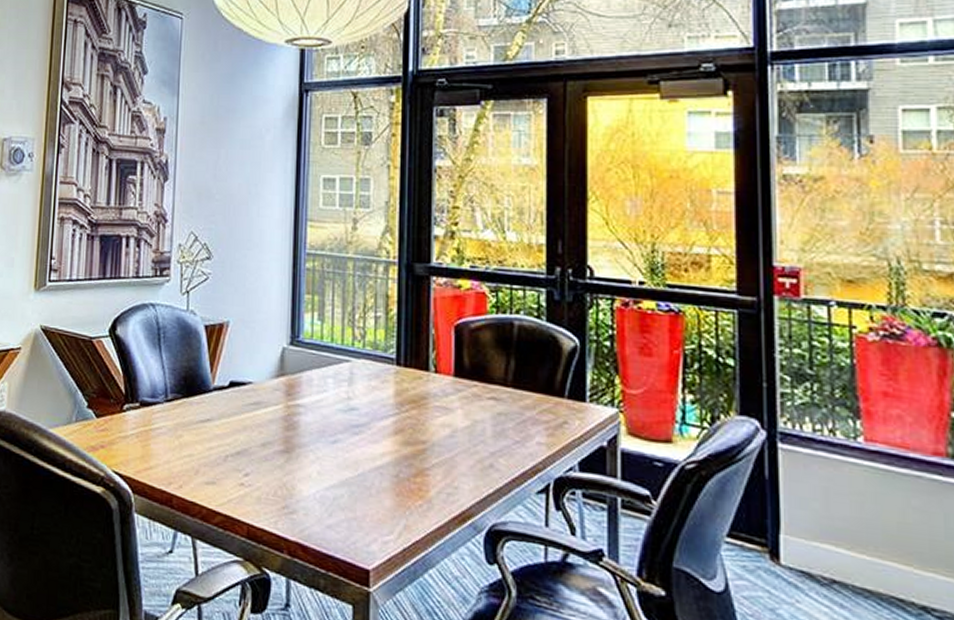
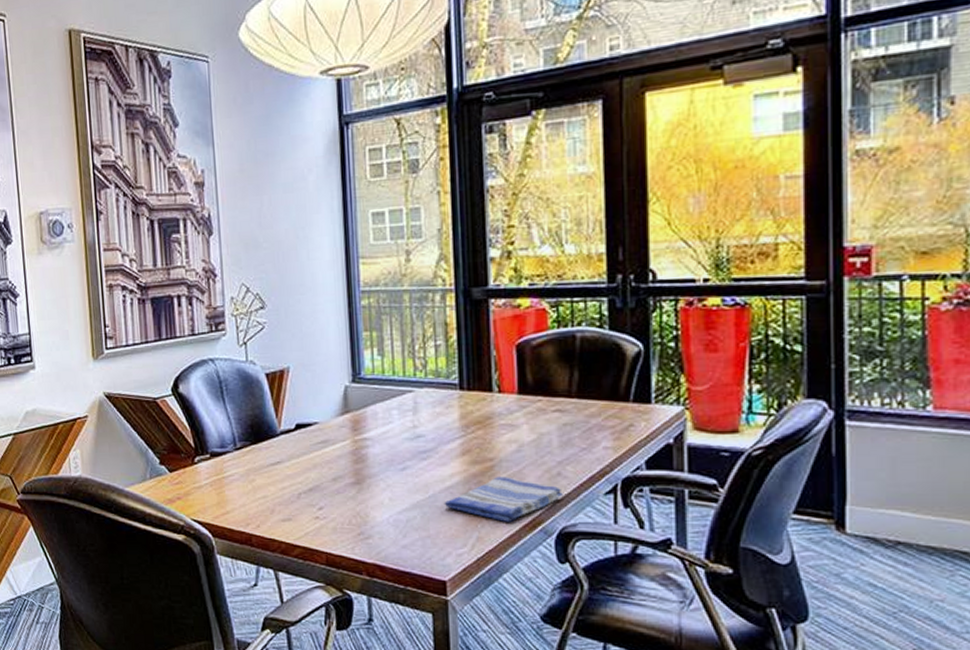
dish towel: none [373,461,494,514] -> present [444,477,563,523]

